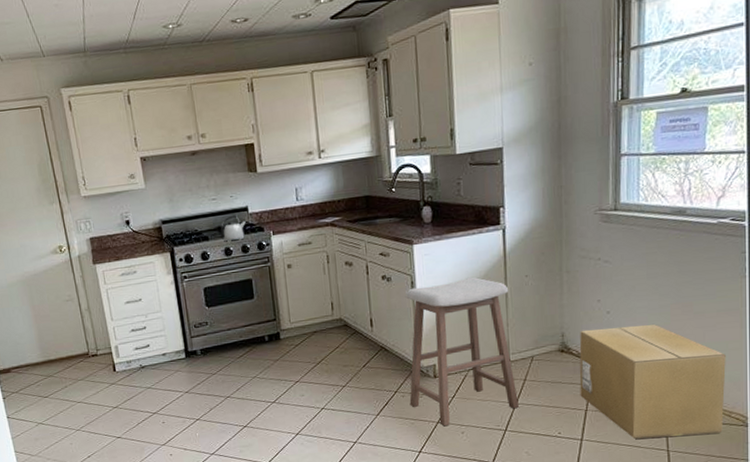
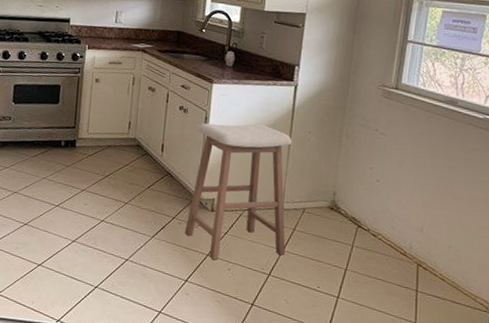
kettle: present [220,214,246,241] -> none [40,23,66,47]
box: present [579,325,726,439] -> none [342,192,478,316]

